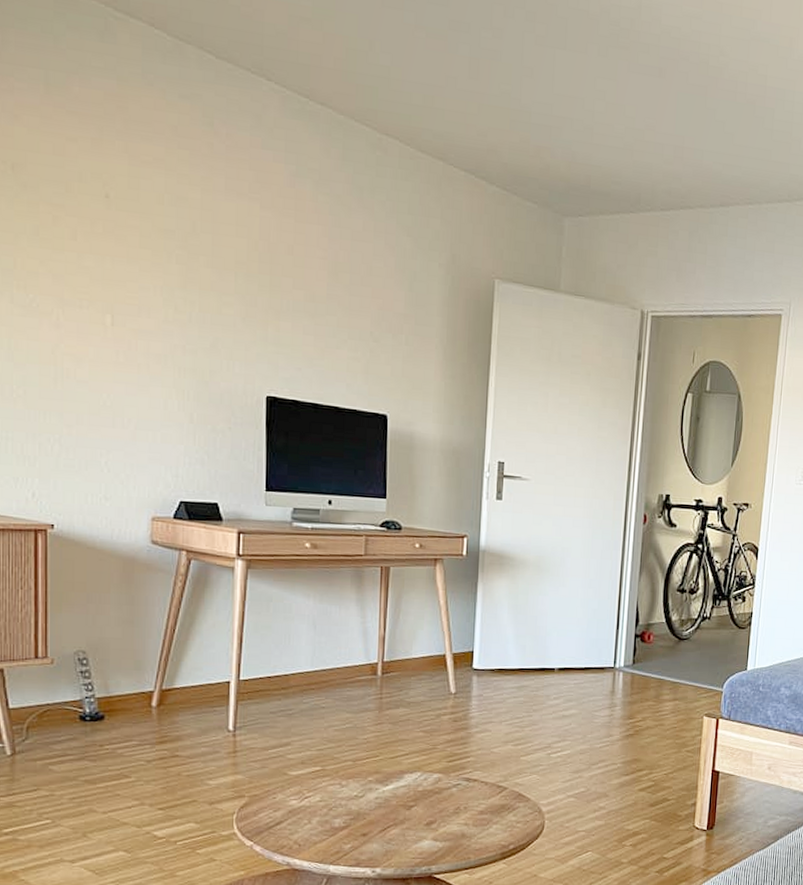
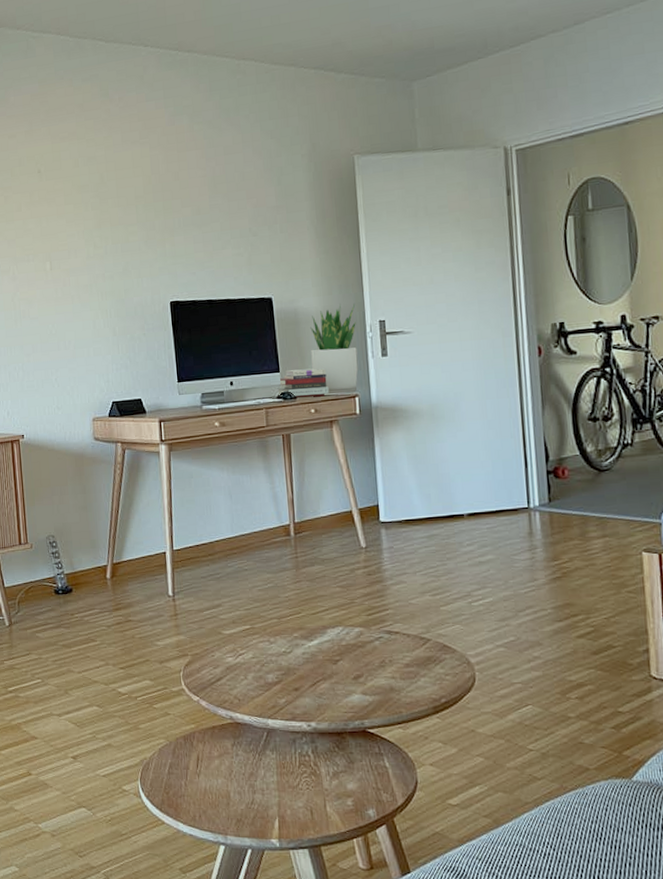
books: none [381,498,437,532] -> present [277,368,329,399]
planter: none [422,436,477,533] -> present [310,304,358,395]

